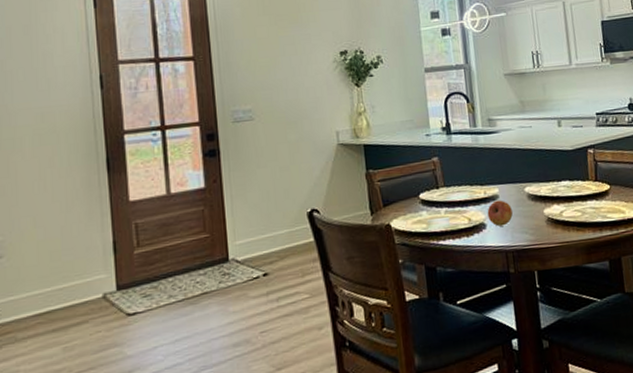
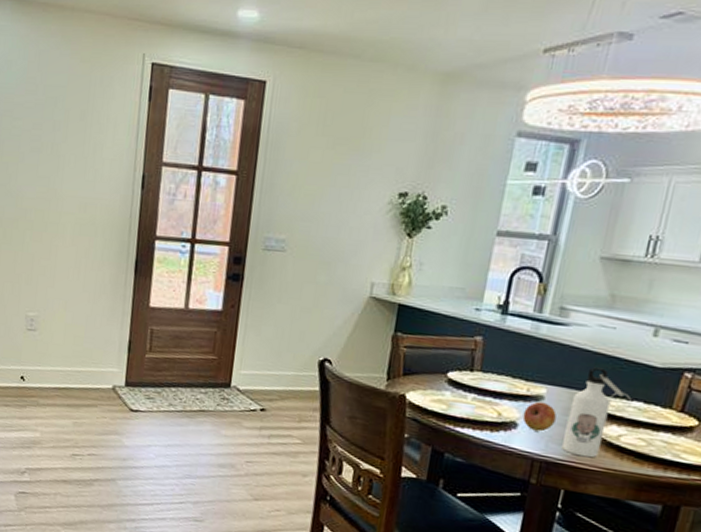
water bottle: none [519,160,561,238] -> present [561,367,632,458]

